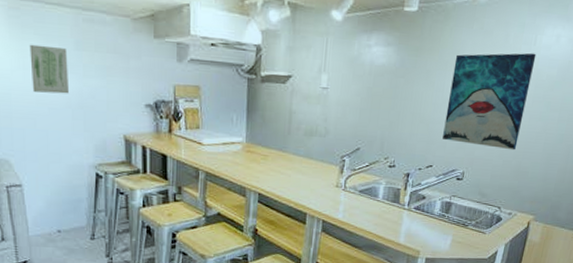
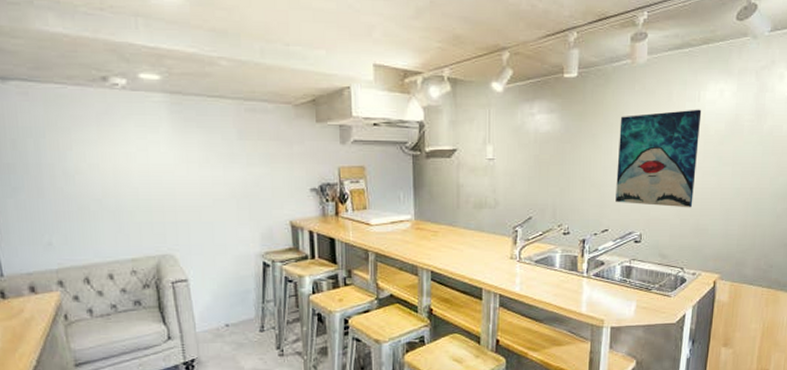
wall art: present [29,44,70,94] -> none [192,137,234,184]

